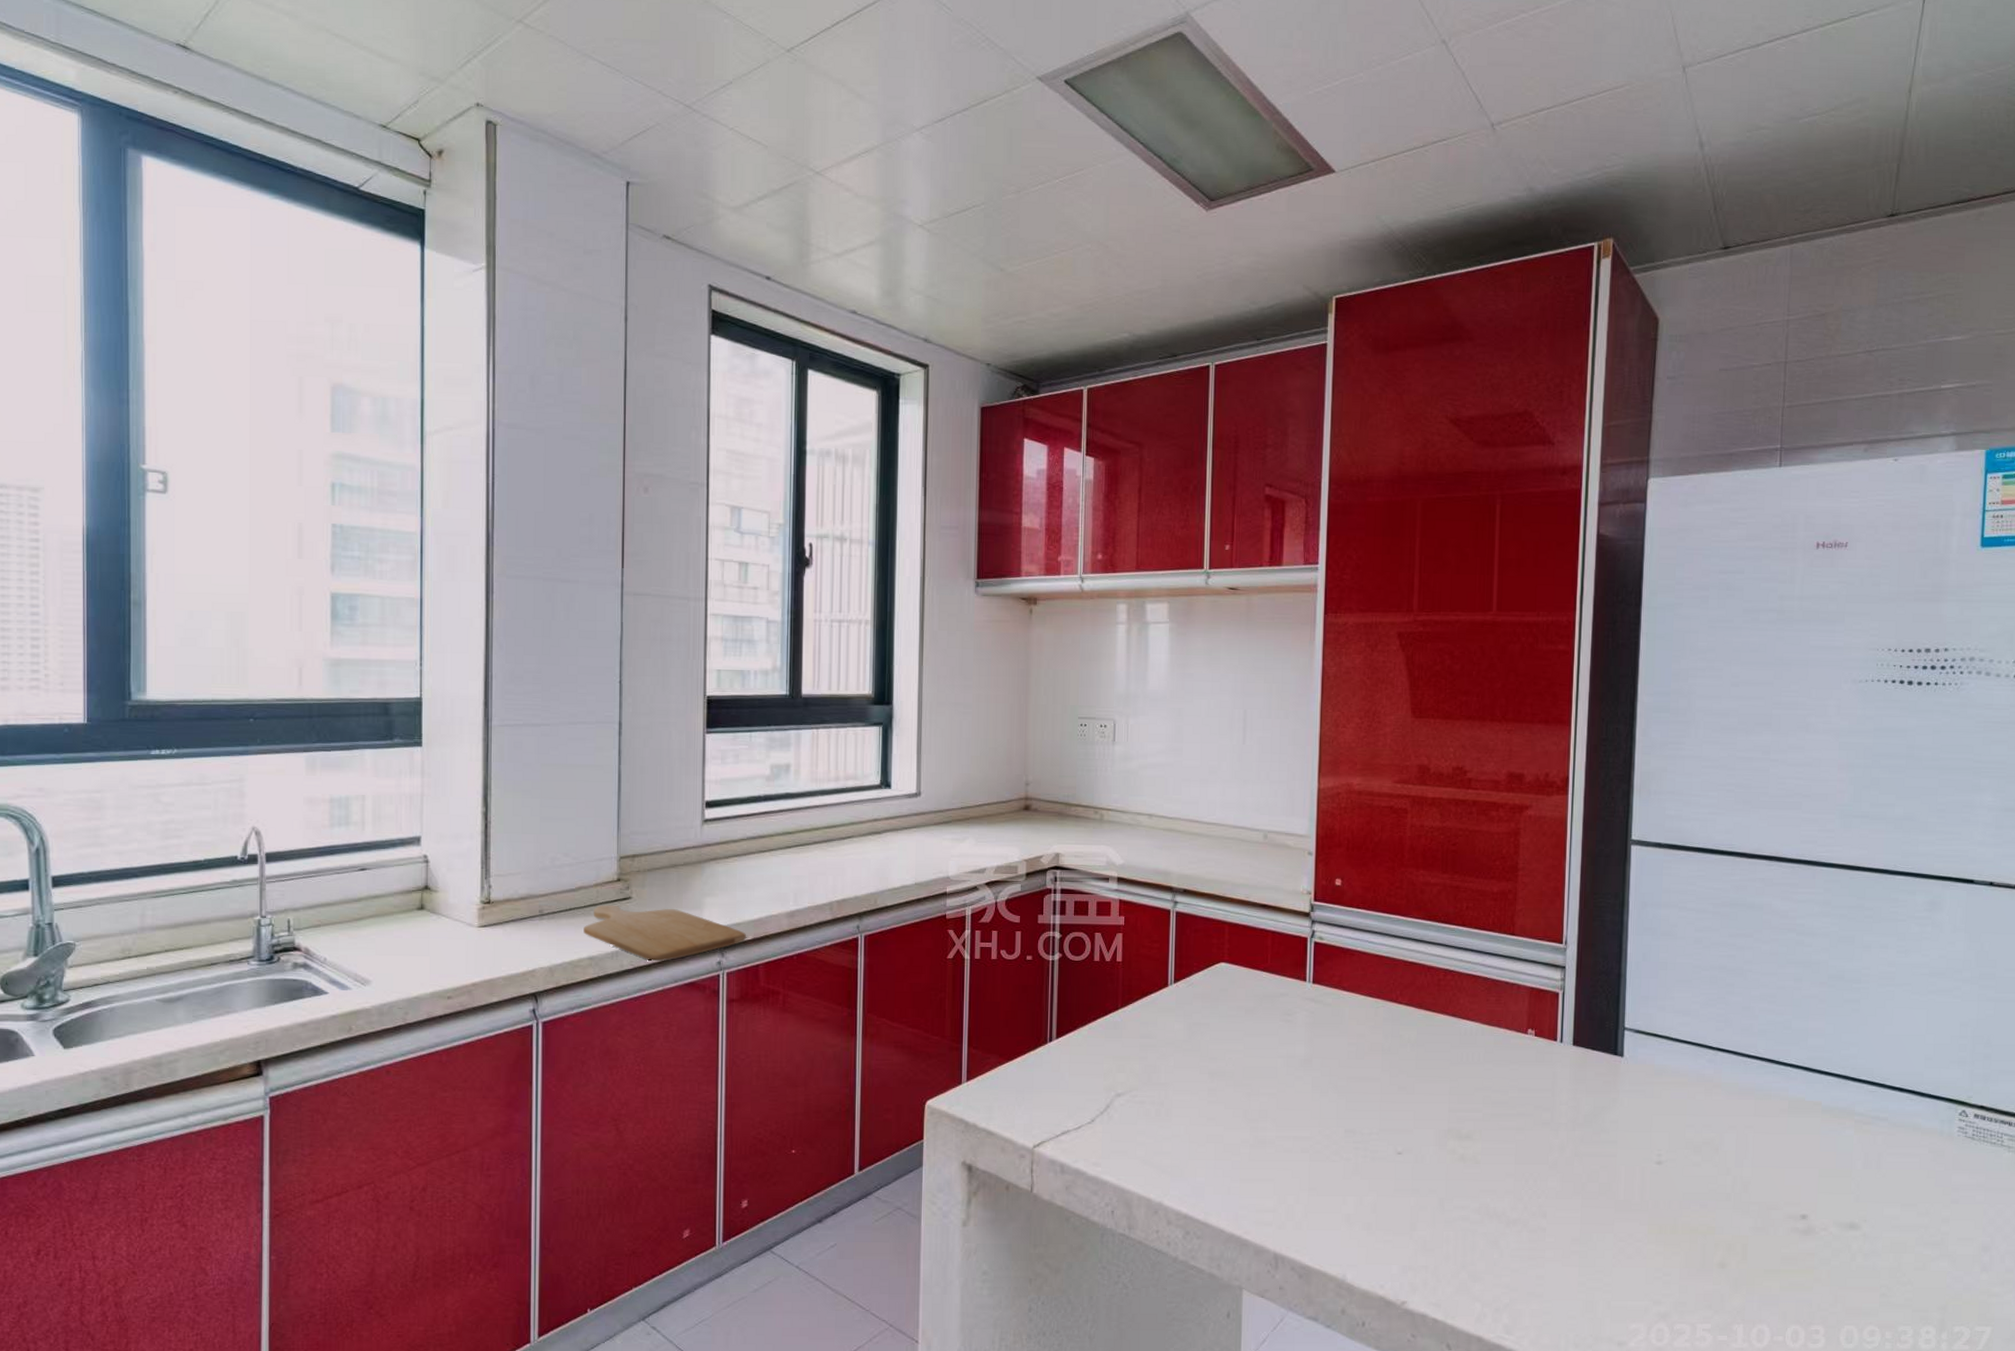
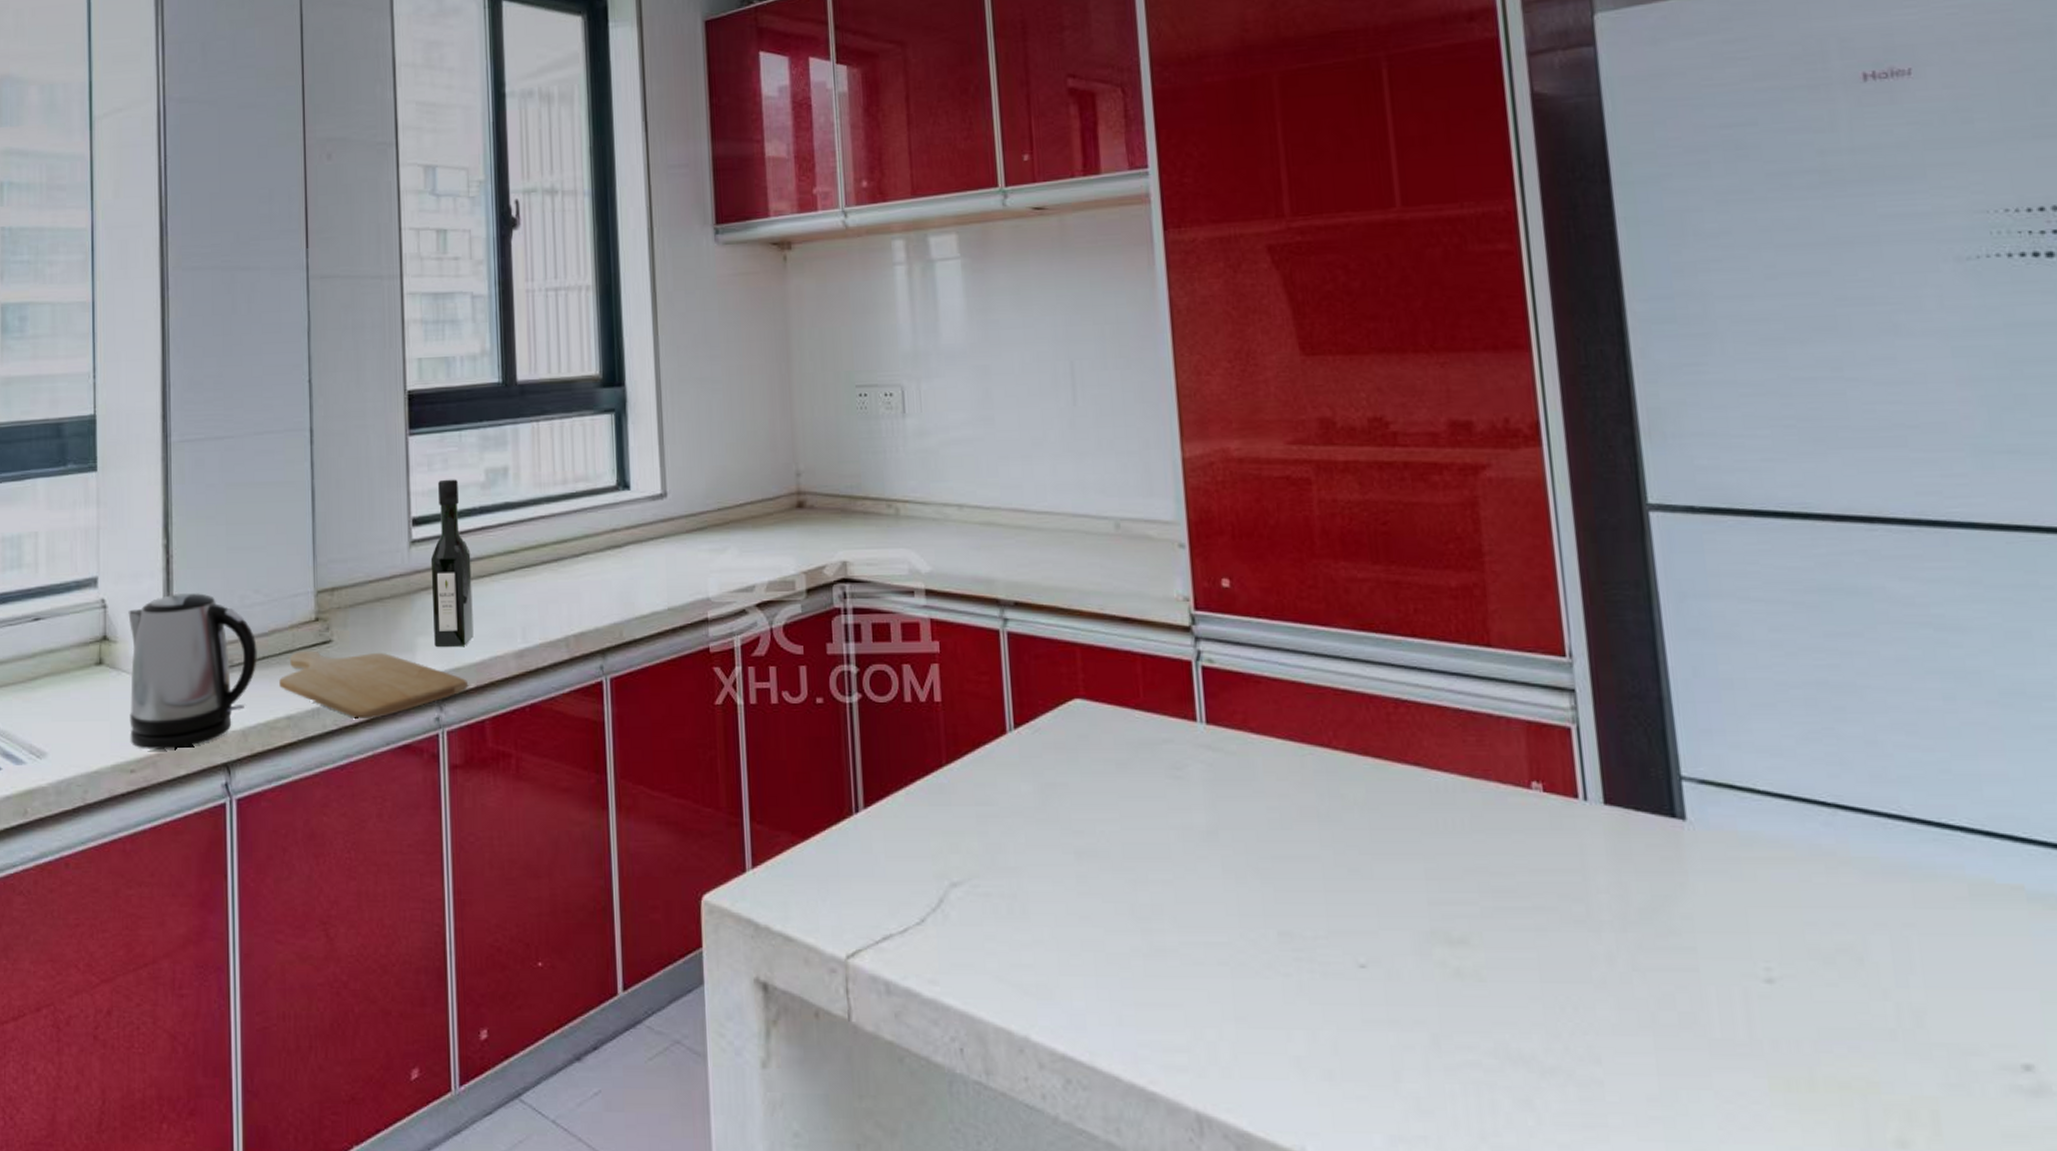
kettle: none [448,853,565,981] -> present [128,593,257,749]
bottle: none [719,771,754,907] -> present [430,479,474,648]

